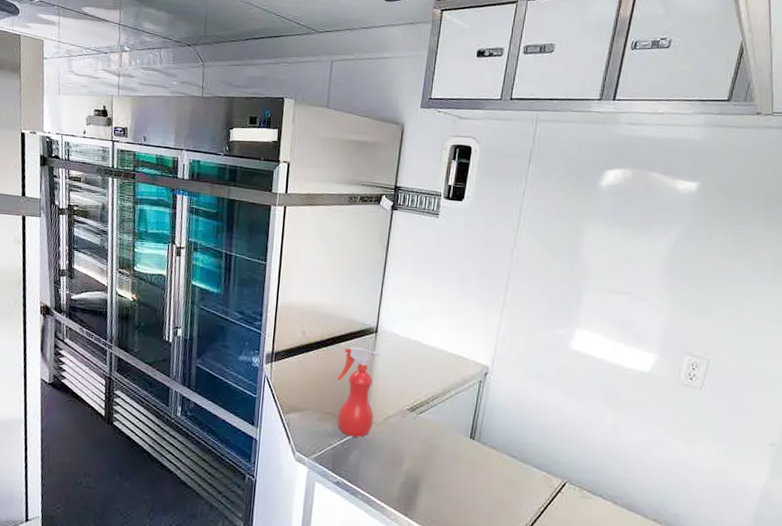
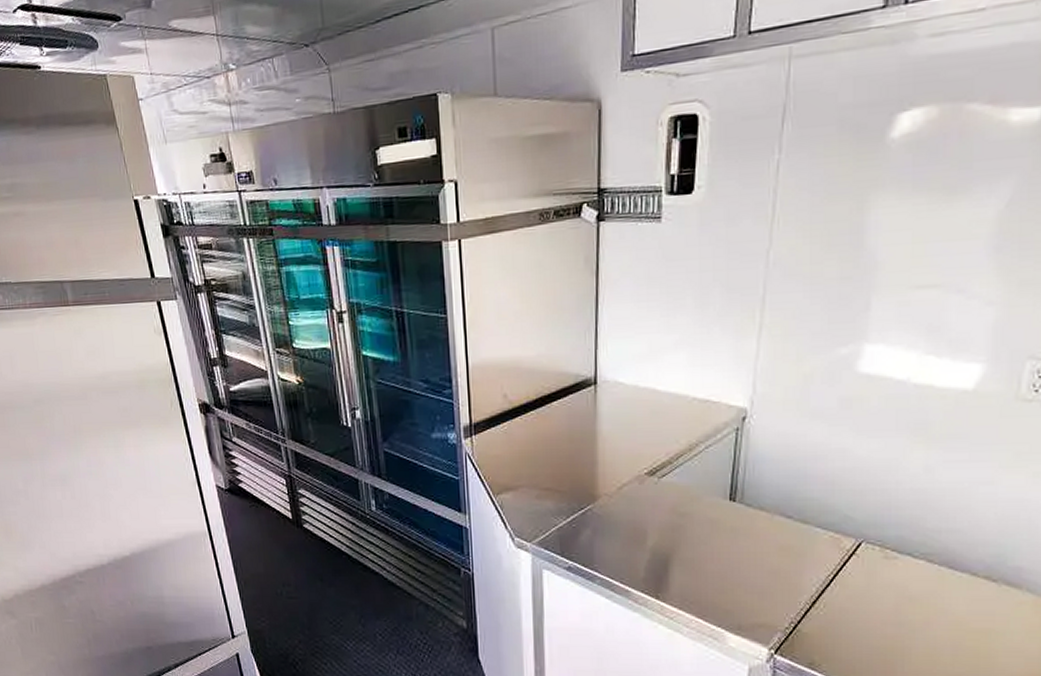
spray bottle: present [337,346,380,437] -> none [553,405,604,513]

